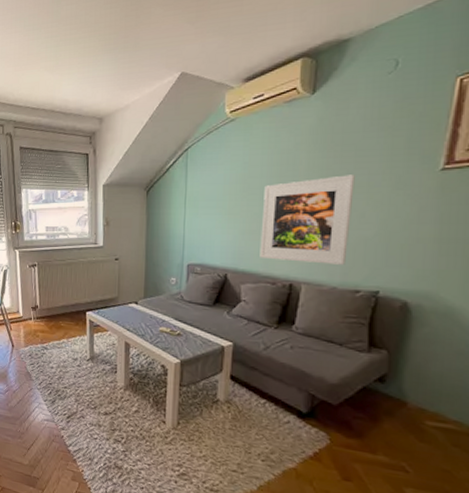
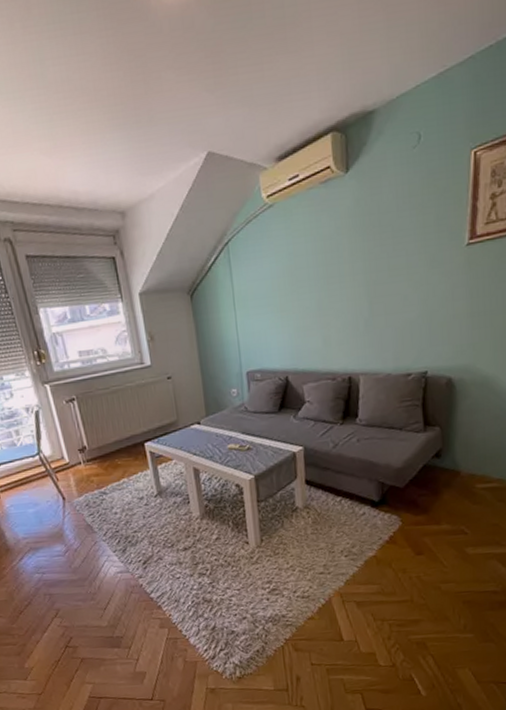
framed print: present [260,174,355,265] -> none [312,256,396,355]

